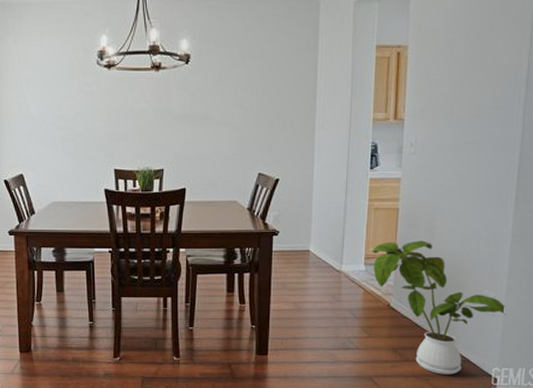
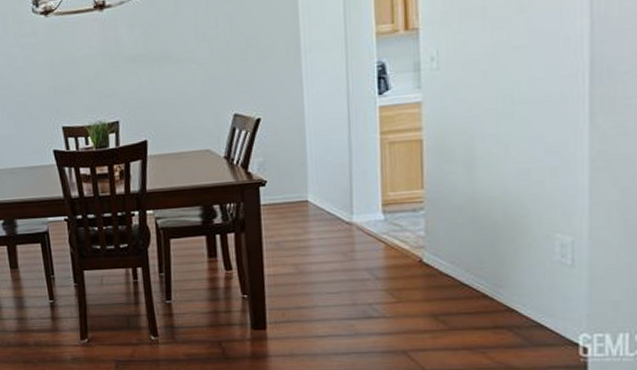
house plant: present [372,240,507,375] -> none [391,177,592,345]

